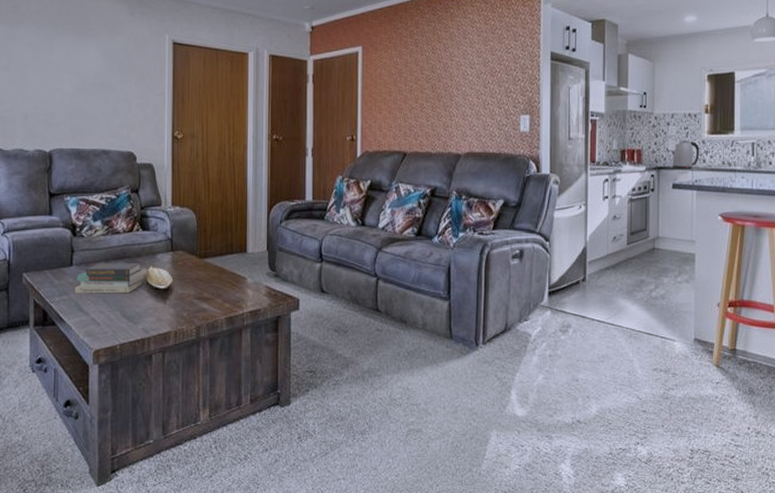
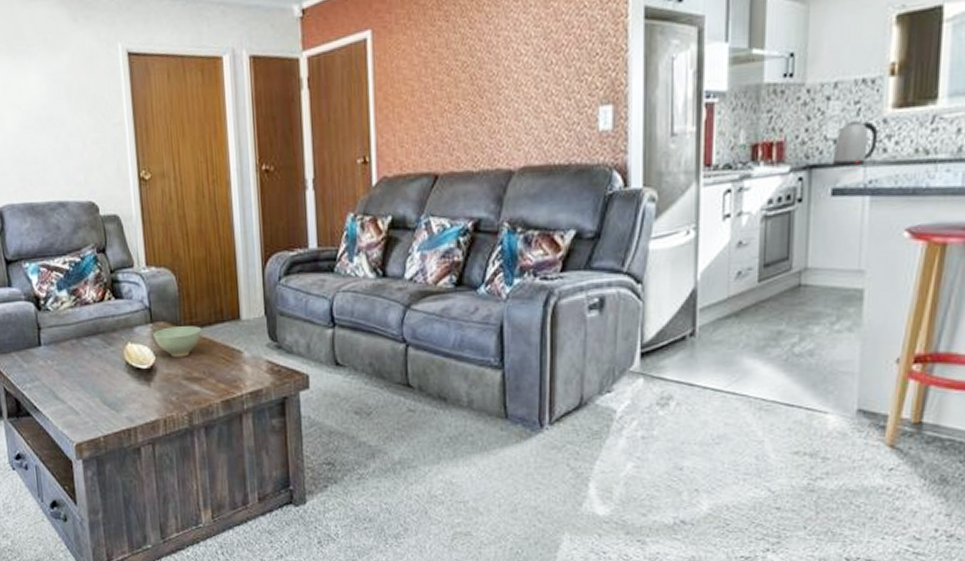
books: present [74,263,147,294] -> none [46,339,126,378]
bowl: none [171,255,214,280] -> present [152,326,202,357]

